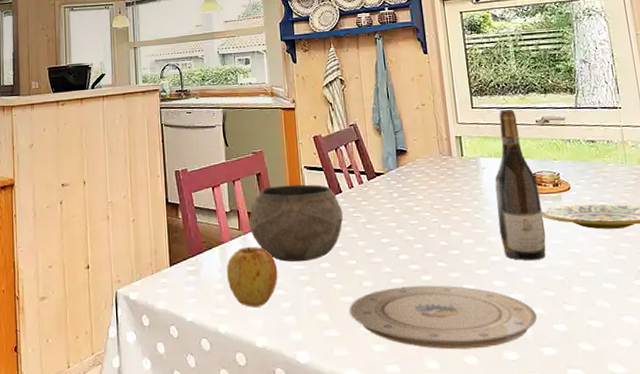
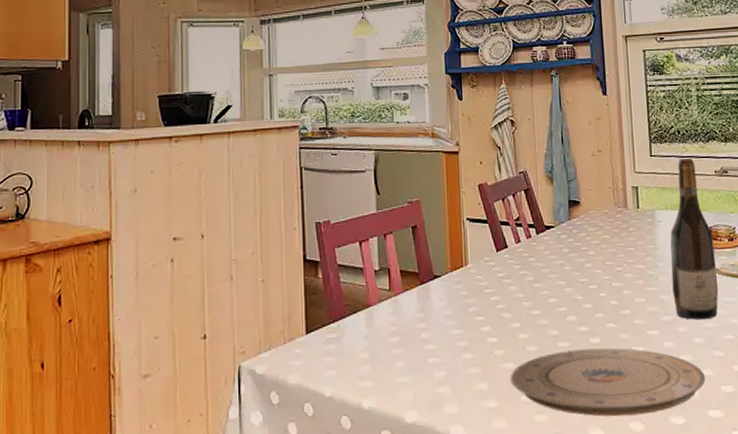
apple: present [226,246,278,307] -> none [373,309,433,379]
bowl: present [249,184,344,262] -> none [401,238,508,327]

